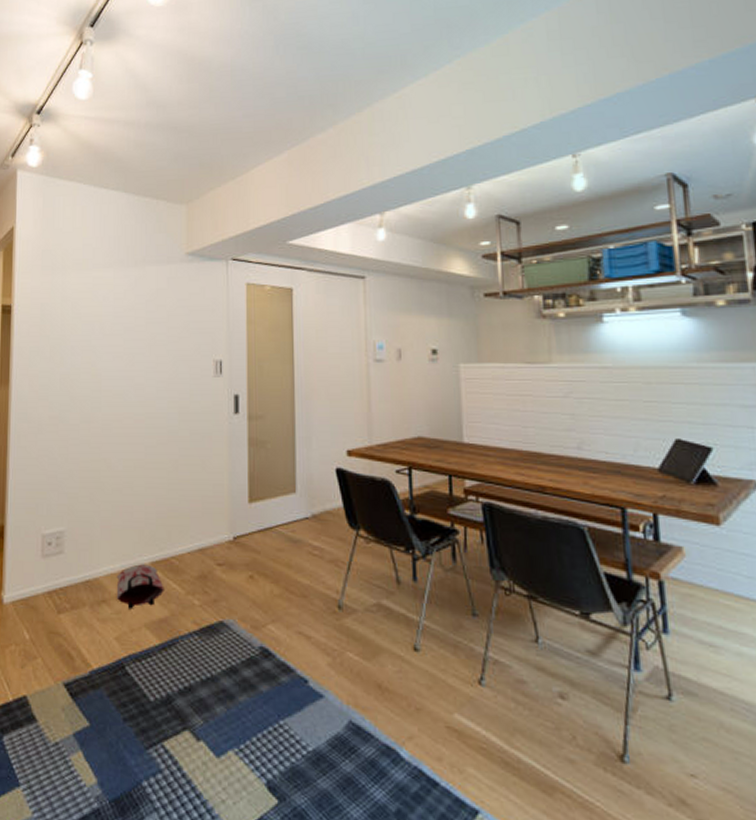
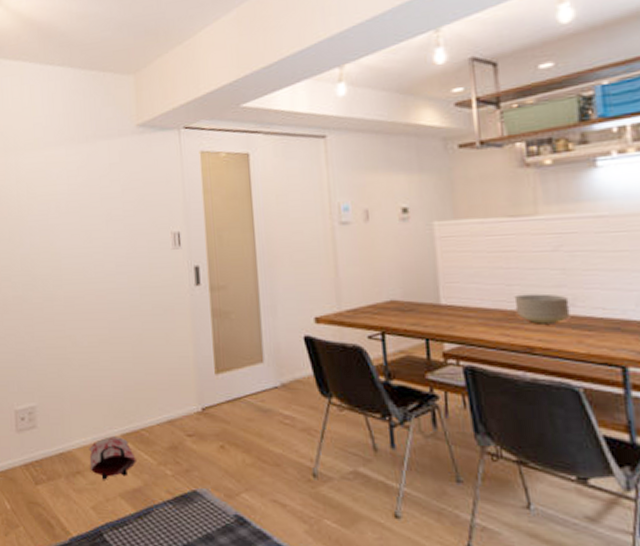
bowl: none [529,436,578,465] -> present [514,293,570,324]

